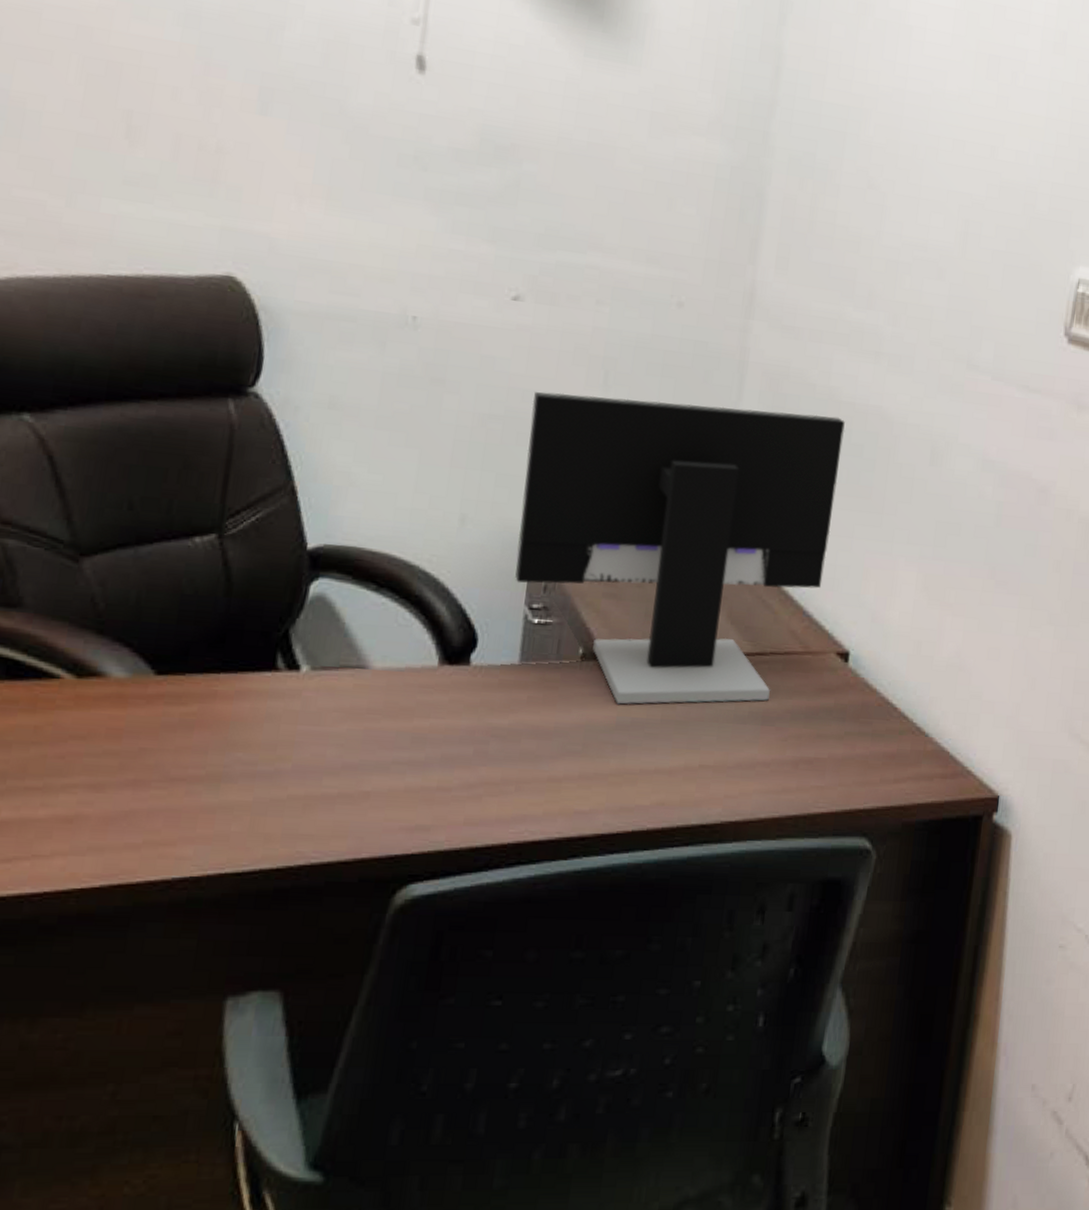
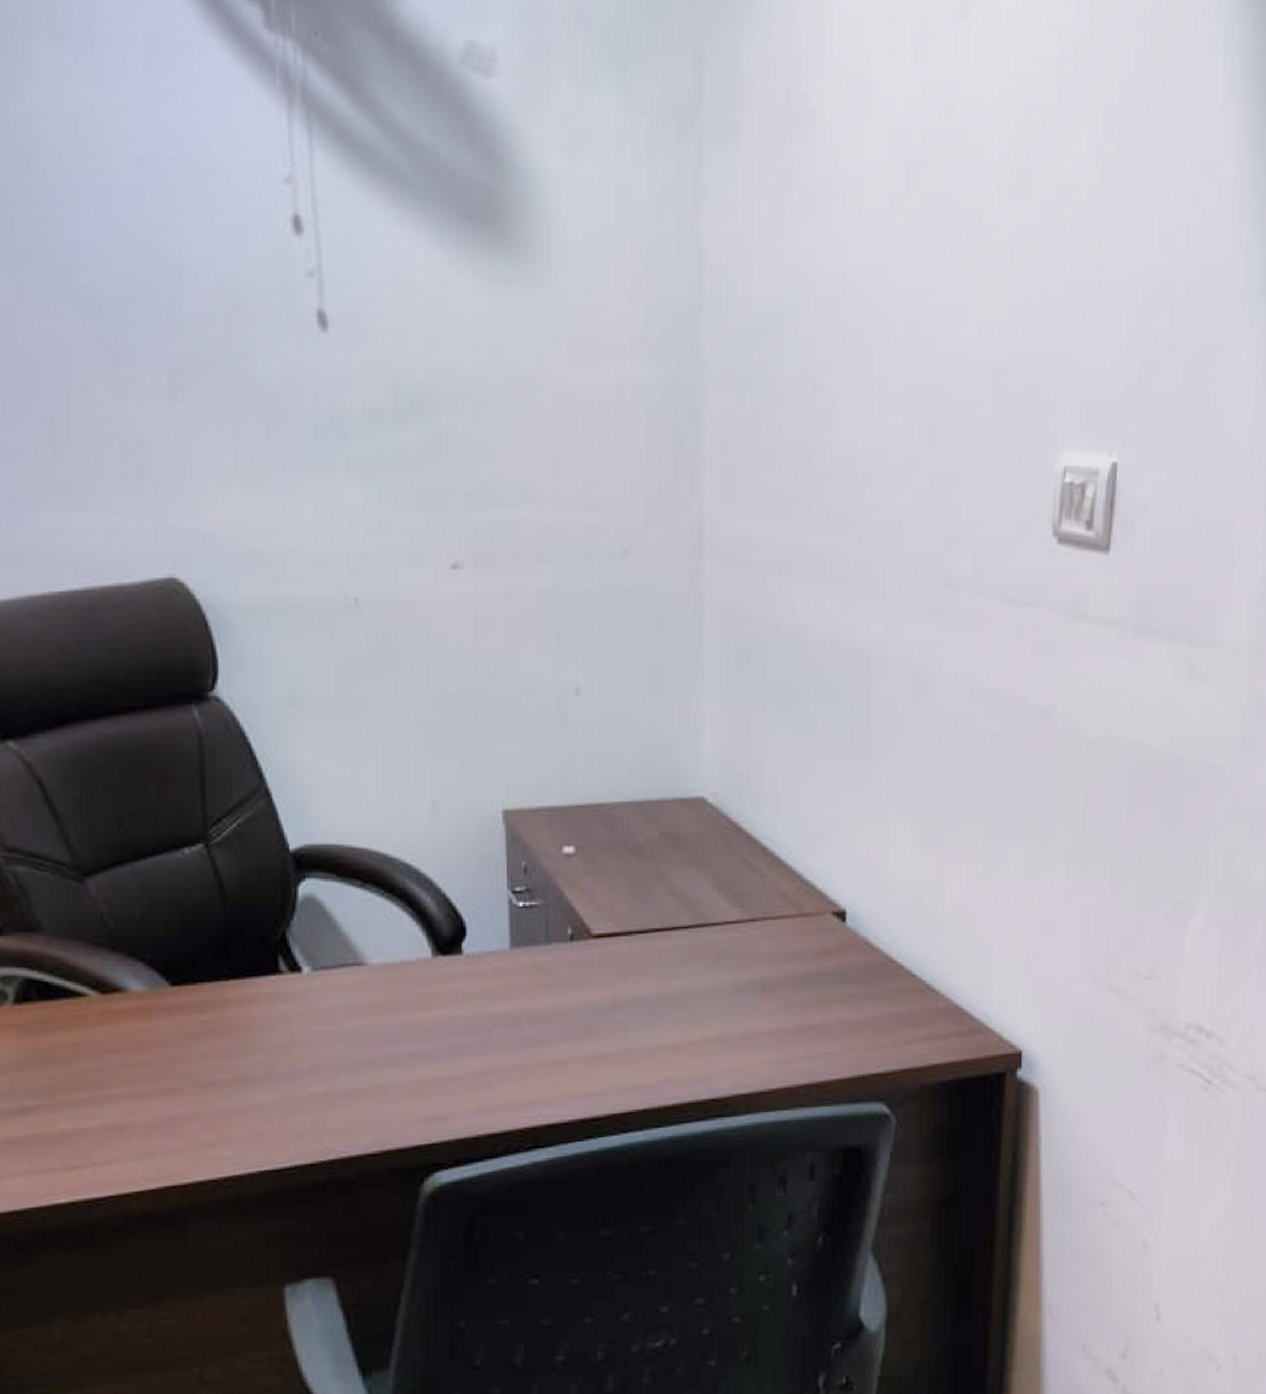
computer monitor: present [515,392,845,705] -> none [486,657,817,983]

